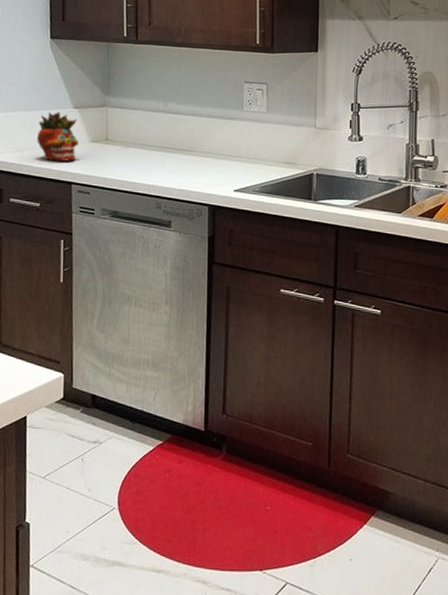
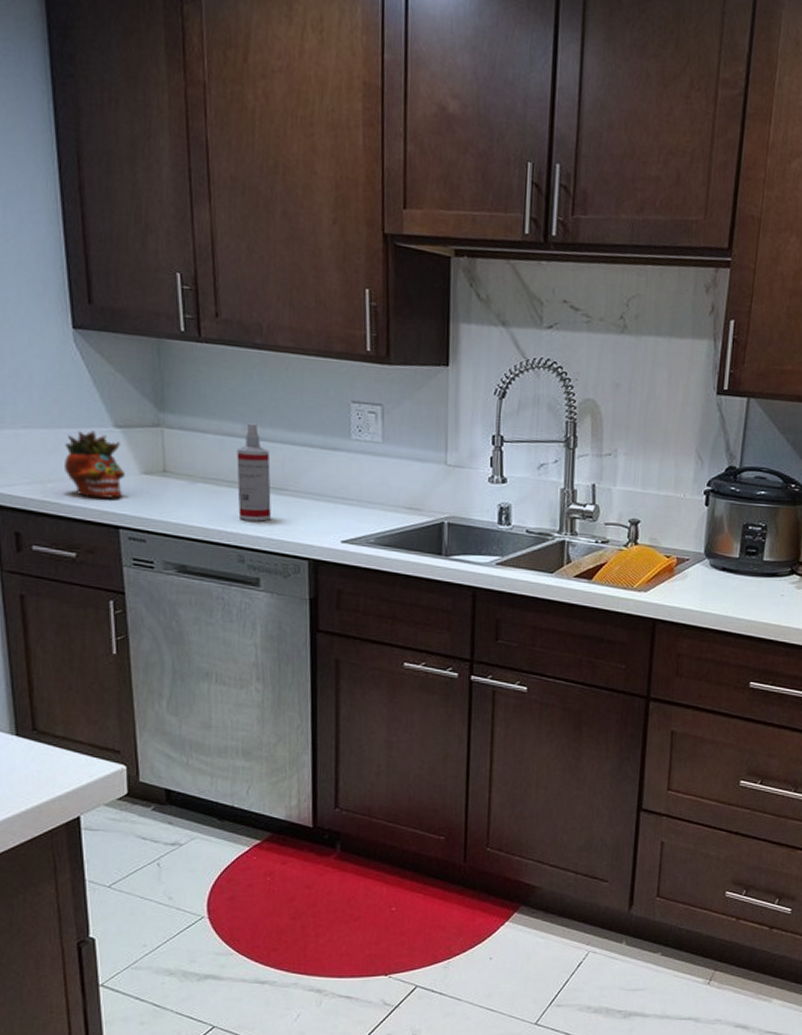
spray bottle: none [158,101,183,176] -> present [237,423,271,522]

